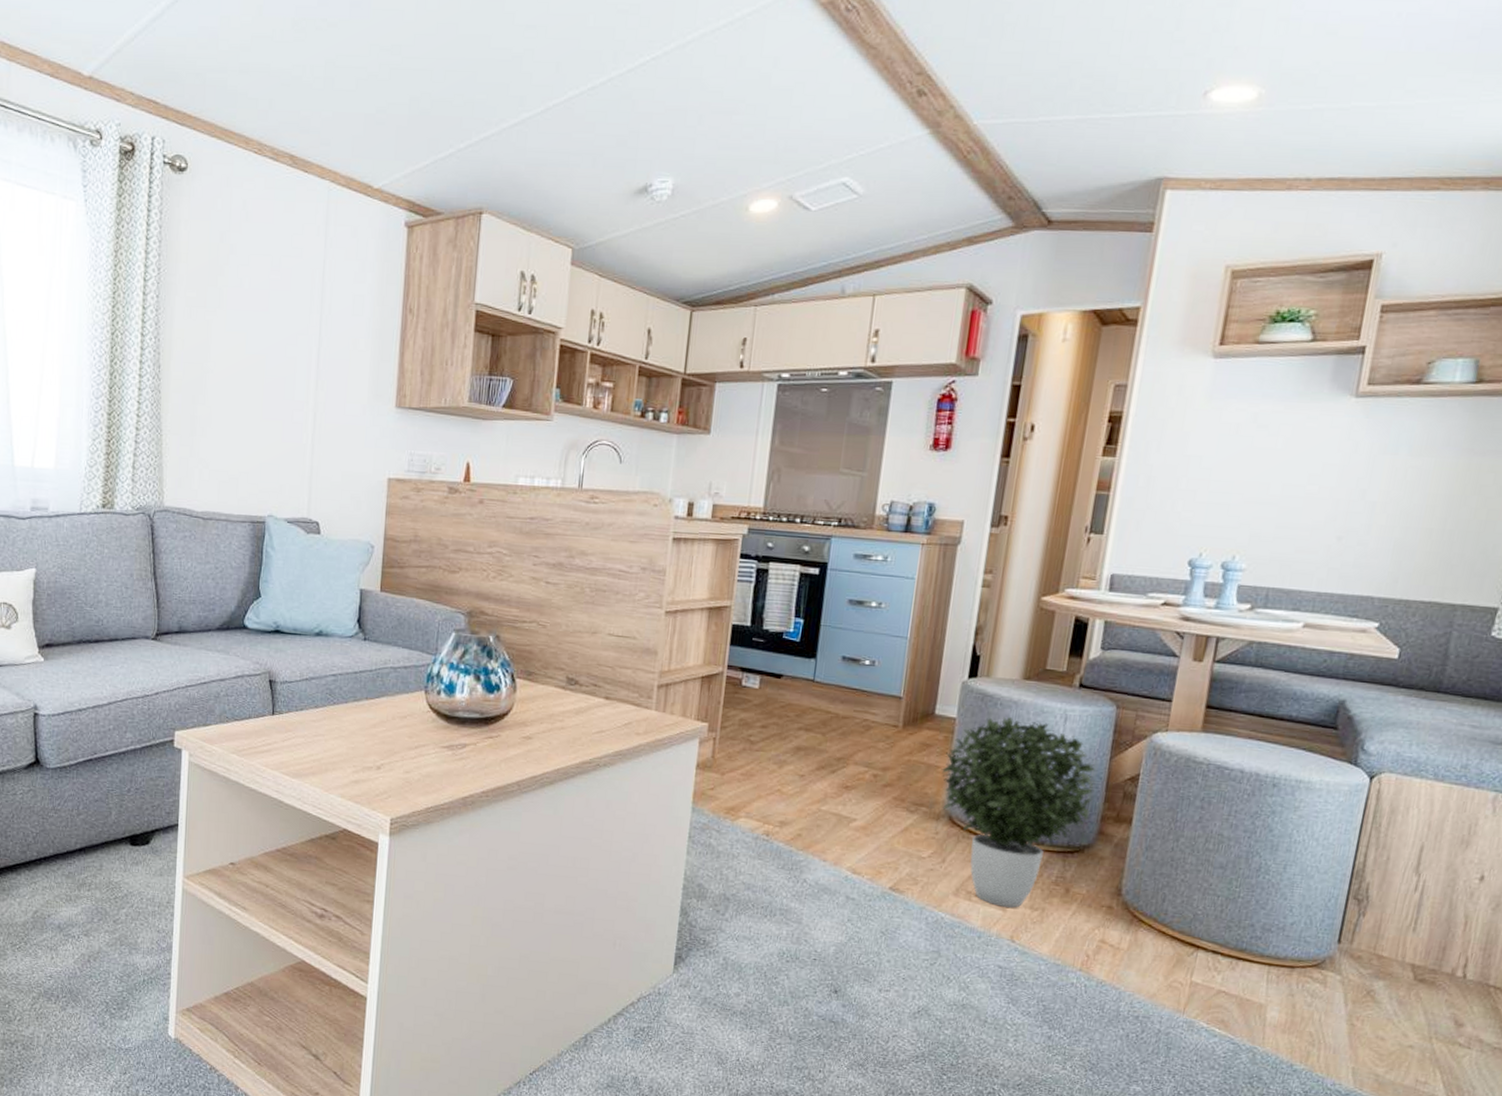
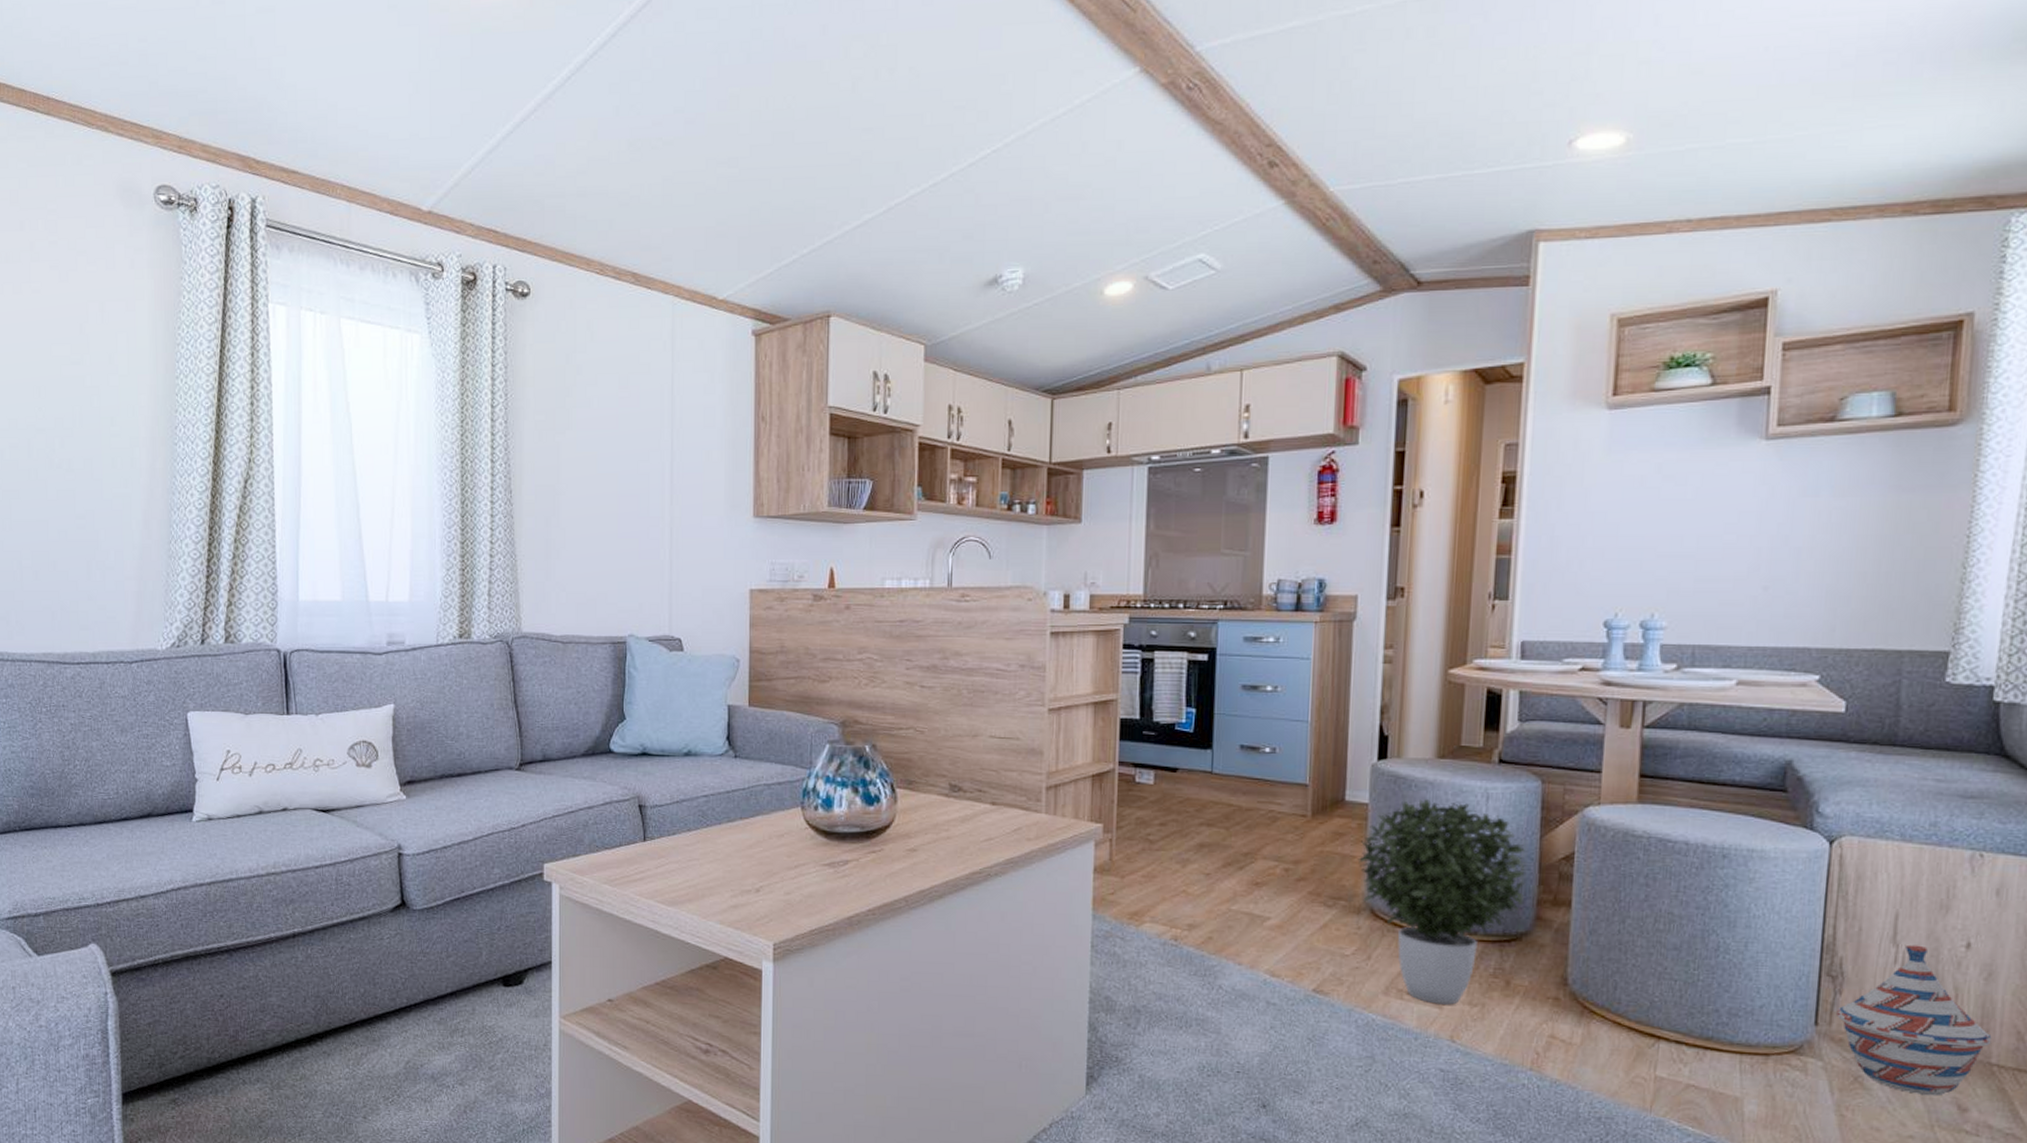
woven basket: none [1358,874,1493,1012] -> present [1837,944,1992,1097]

